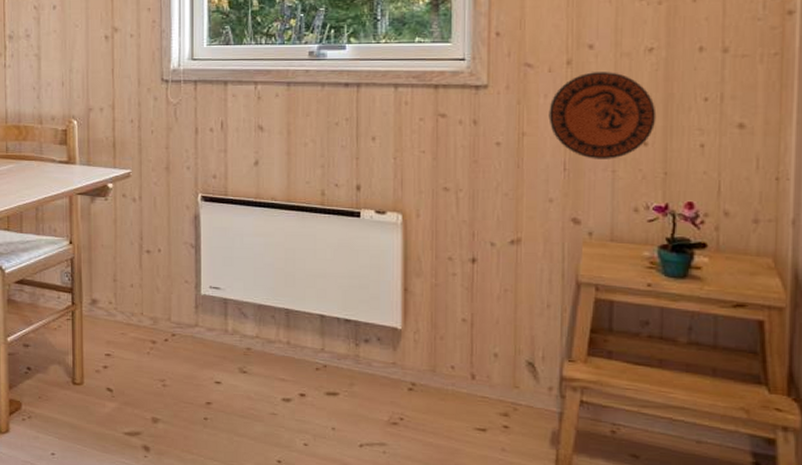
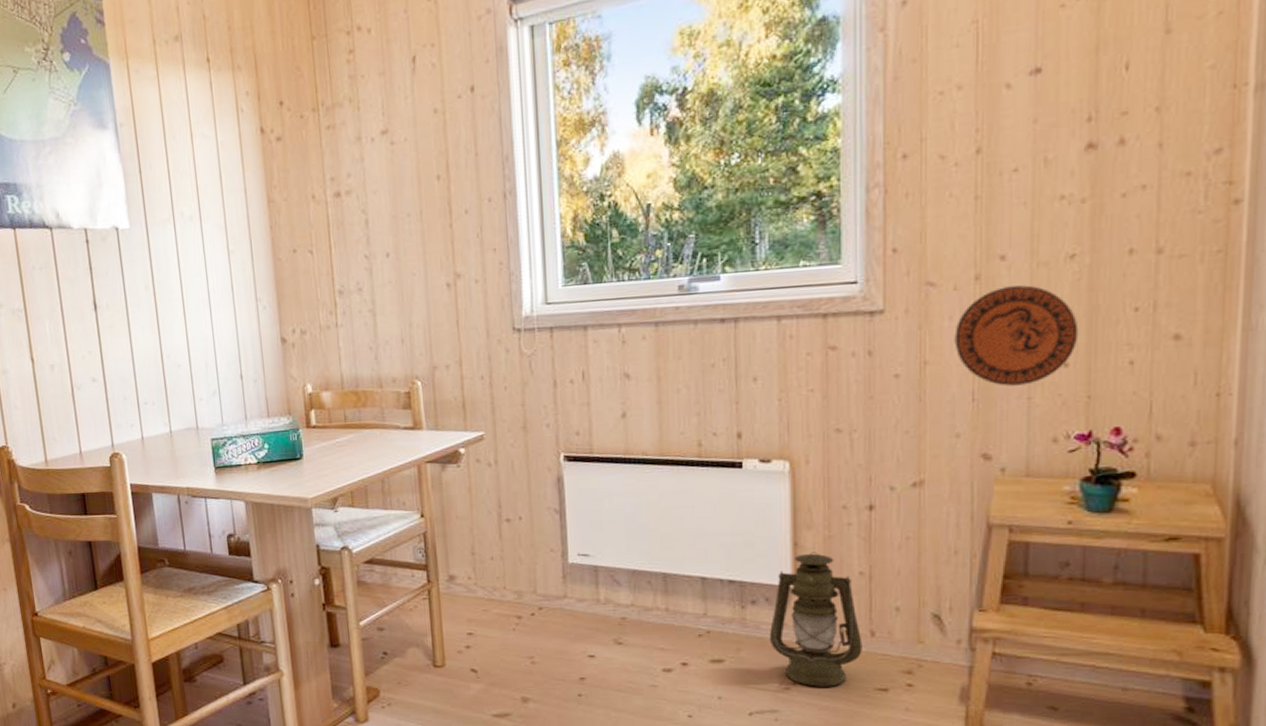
lantern: none [380,298,464,424] -> present [769,552,862,687]

